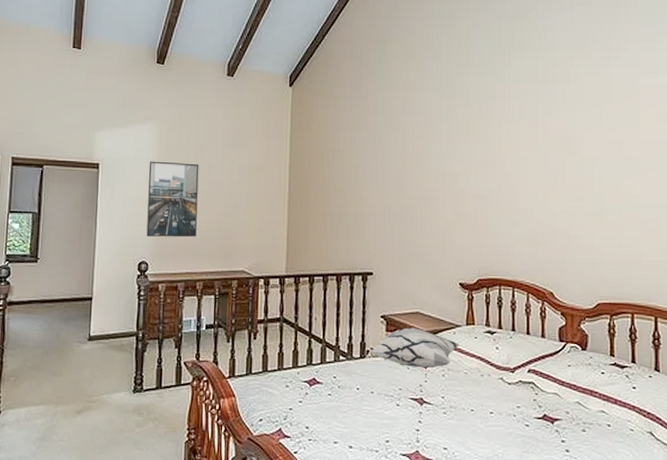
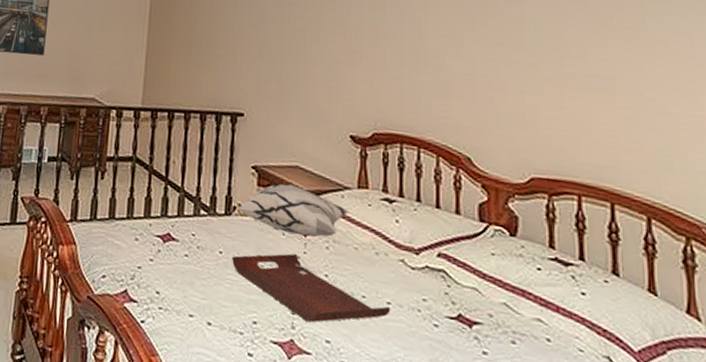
serving tray: none [367,383,493,436] -> present [232,253,391,323]

